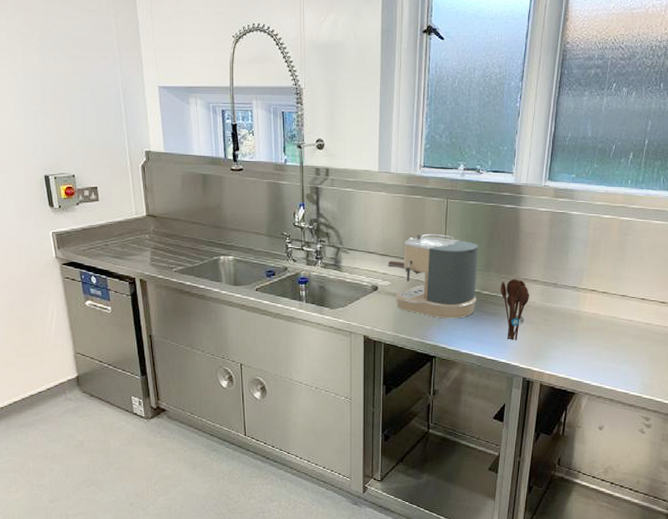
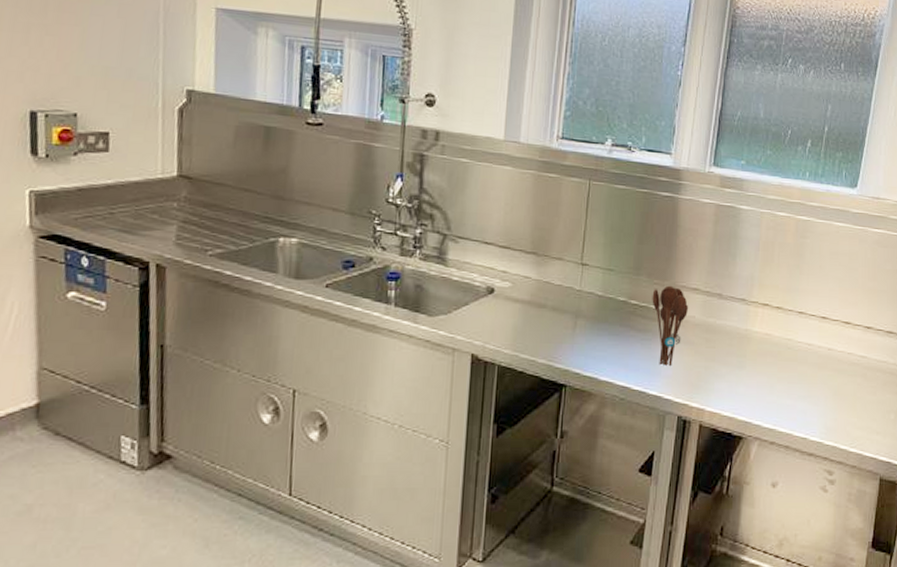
coffee maker: present [388,234,479,319] -> none [510,223,627,335]

